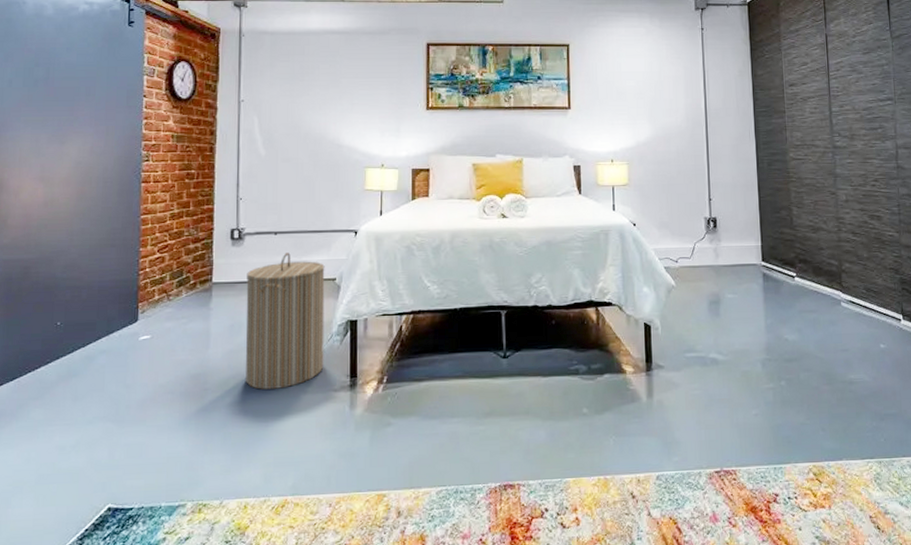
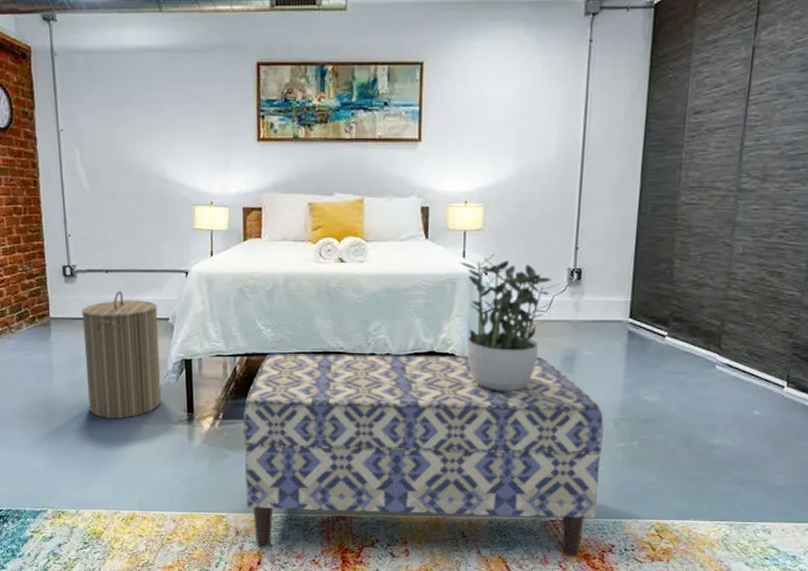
bench: none [407,301,757,529] -> present [242,353,604,558]
potted plant: none [611,206,697,337] -> present [460,254,558,391]

